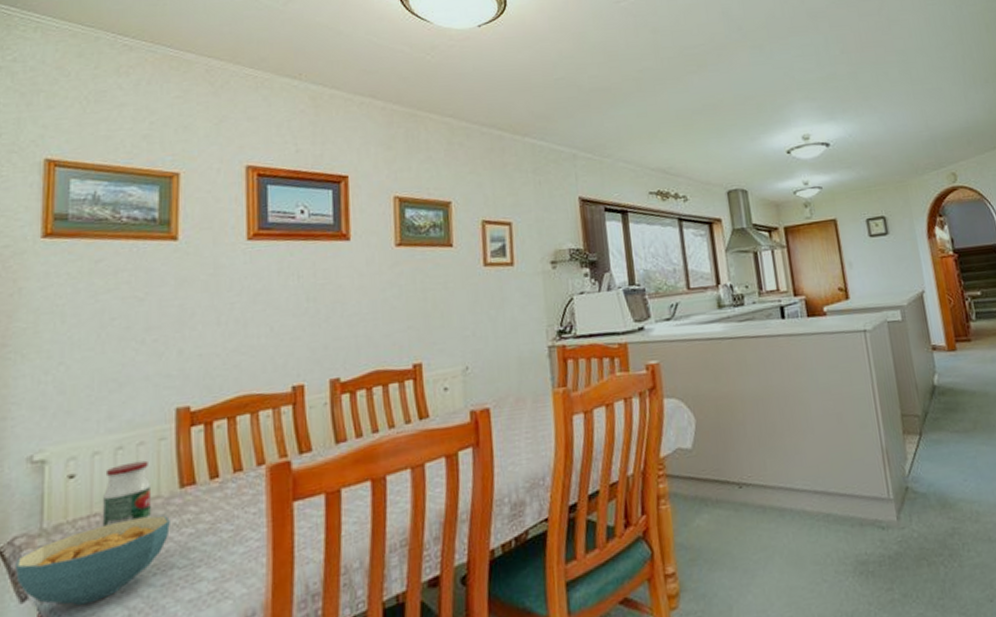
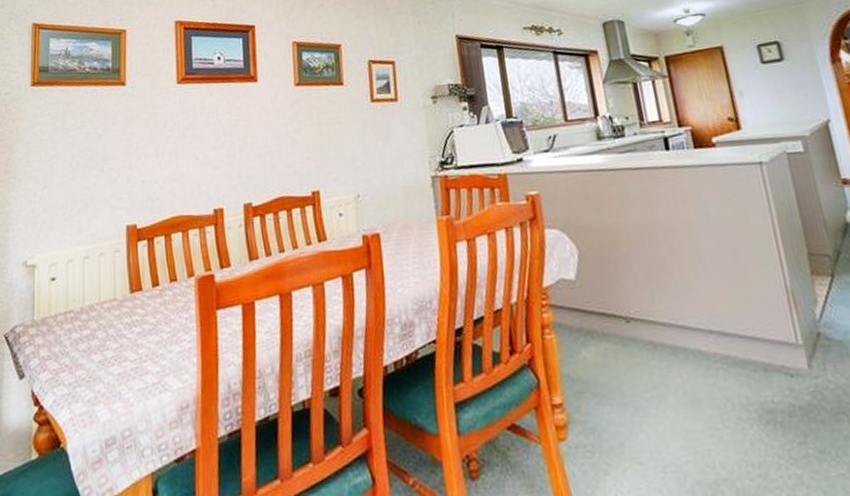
cereal bowl: present [16,515,170,606] -> none [16,315,124,386]
jar: present [102,460,152,527] -> none [74,268,110,322]

